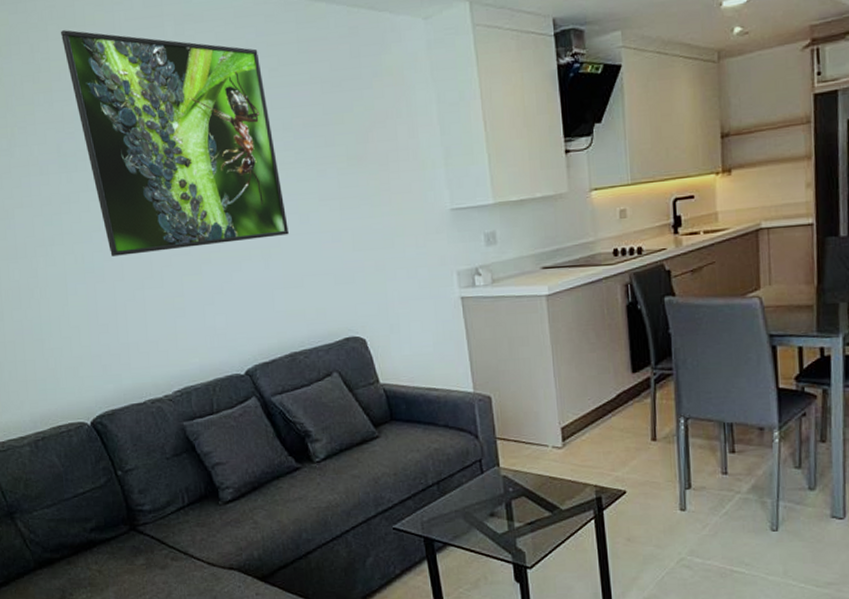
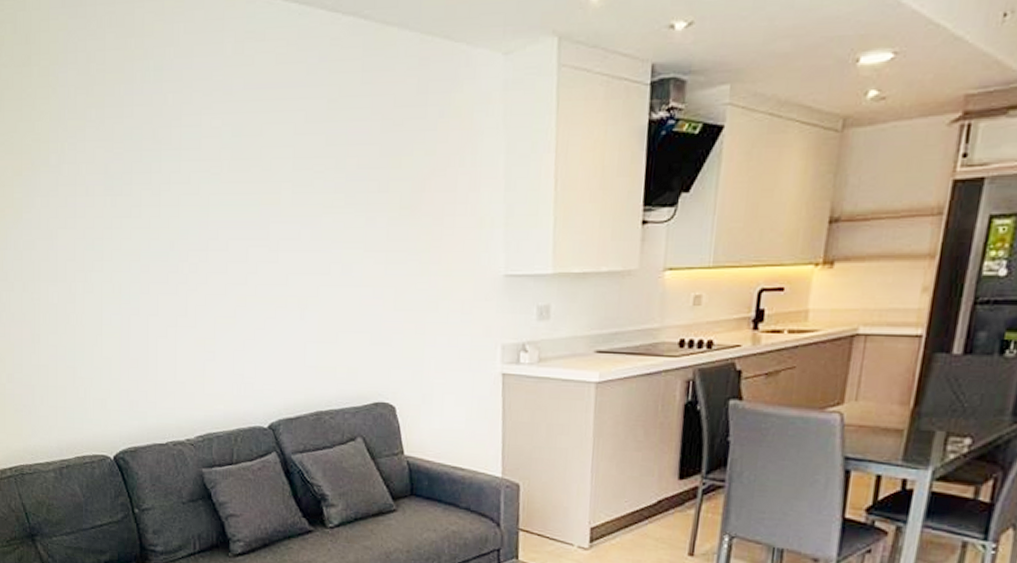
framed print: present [61,30,289,256] -> none [118,40,329,290]

